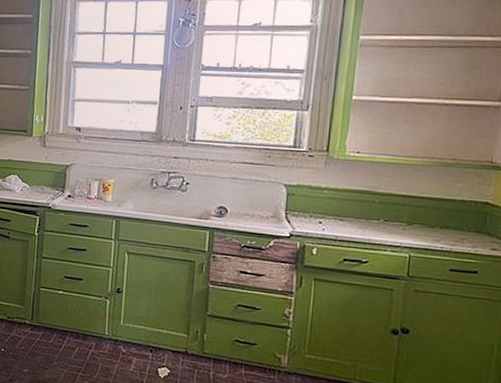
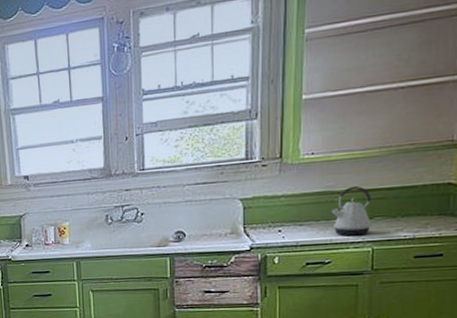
kettle: none [371,190,412,240] -> present [331,185,372,236]

